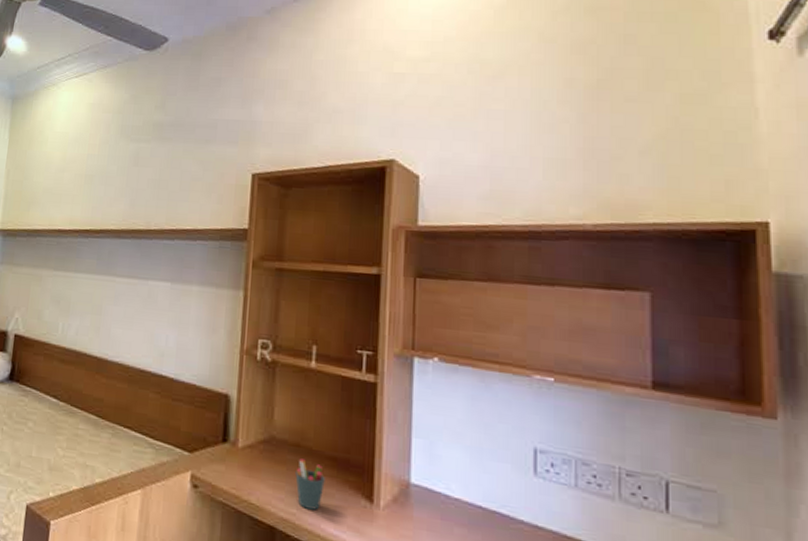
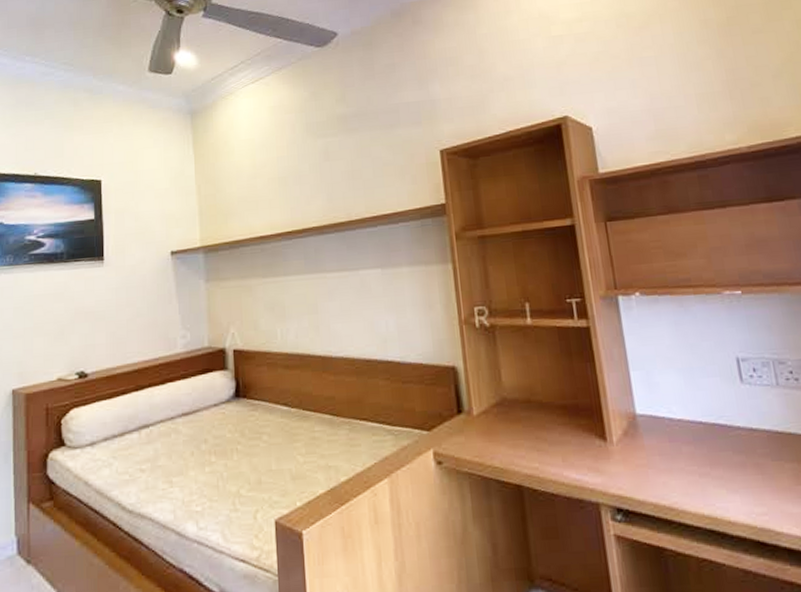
pen holder: present [295,458,325,510] -> none [531,413,560,461]

